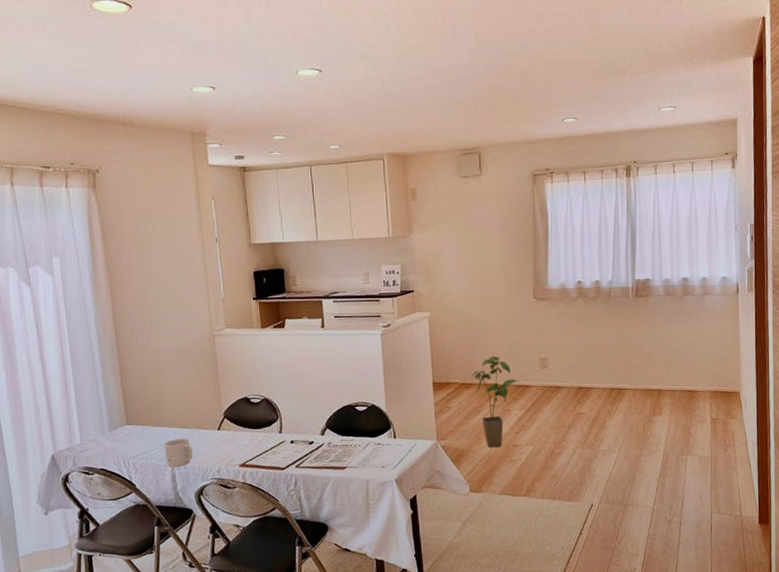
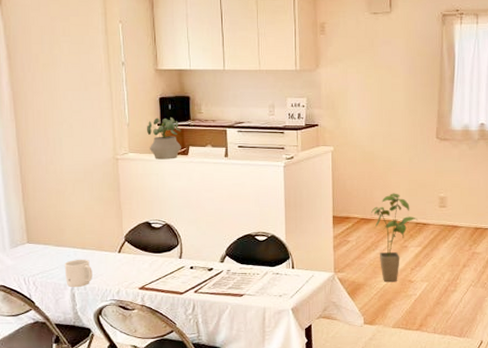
potted plant: none [241,290,277,334] -> present [146,116,182,160]

